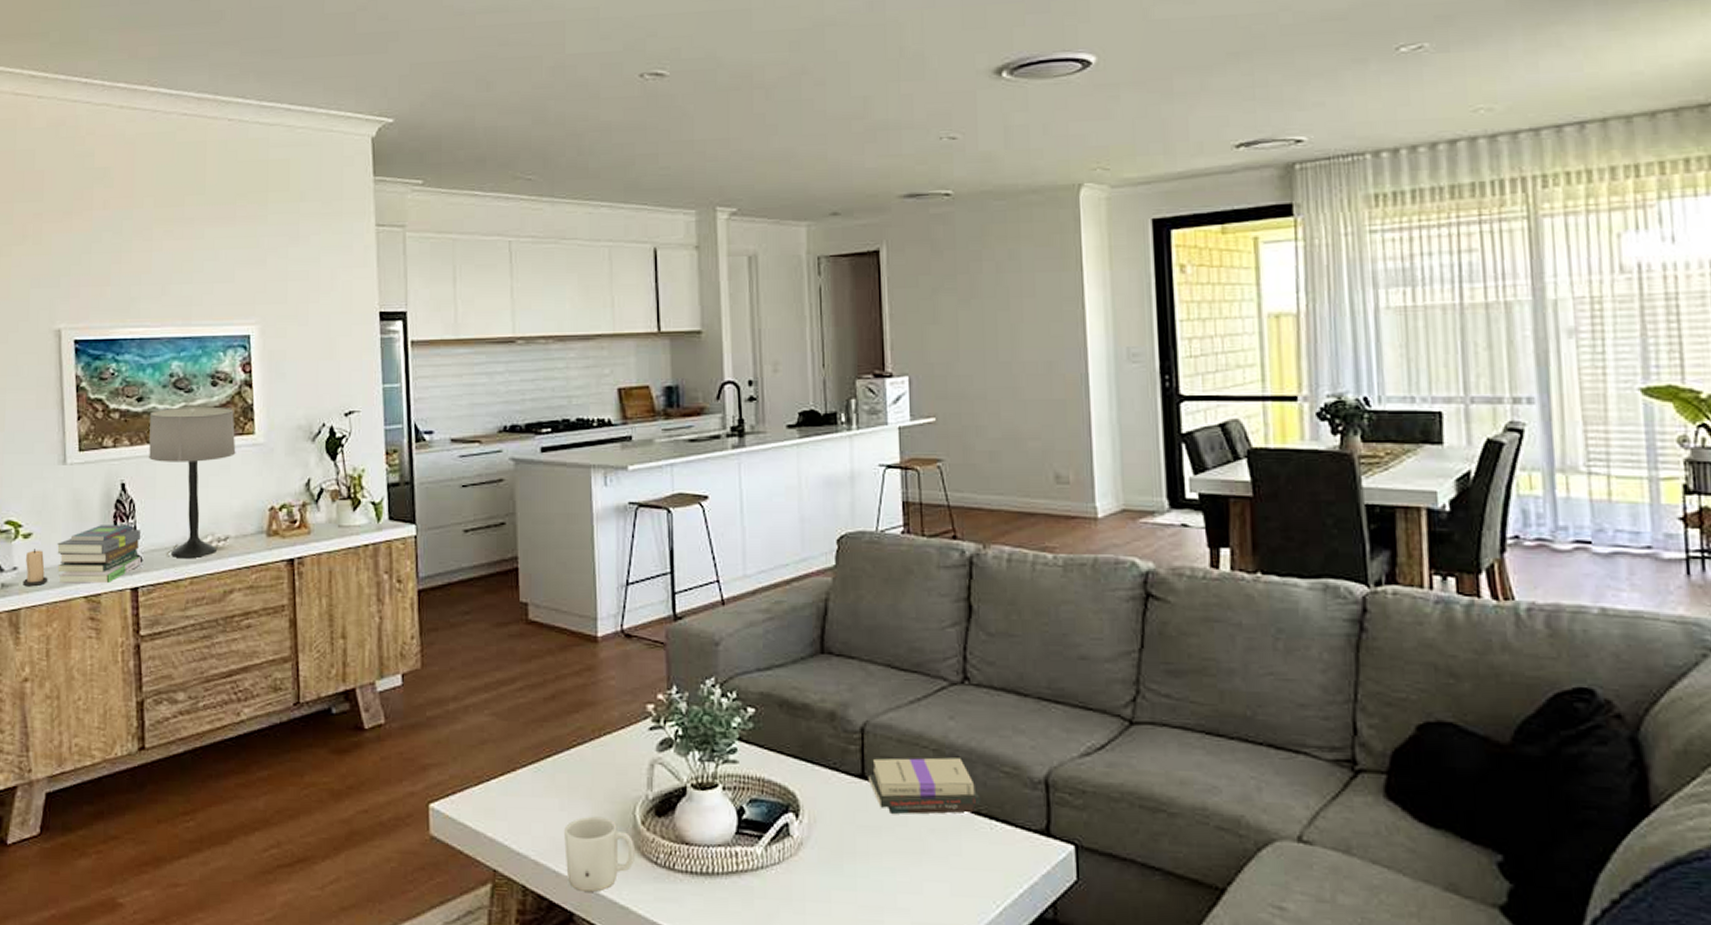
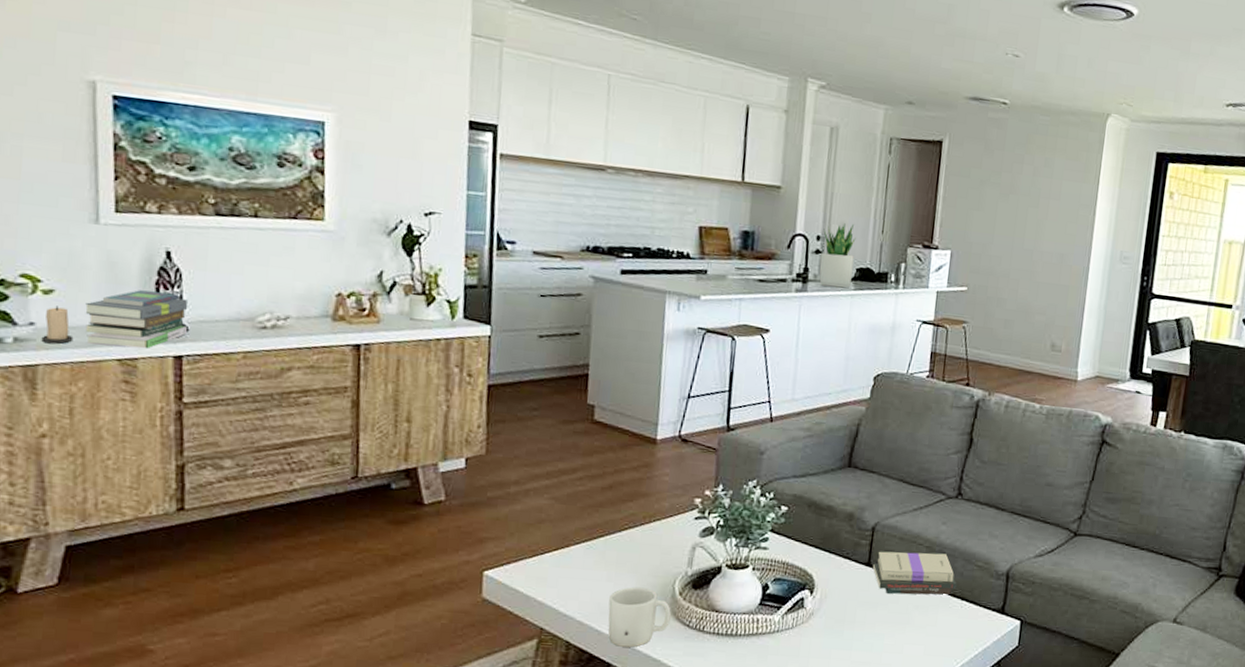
table lamp: present [149,406,236,559] -> none [200,182,303,334]
planter: none [755,362,795,437] -> present [819,223,856,289]

